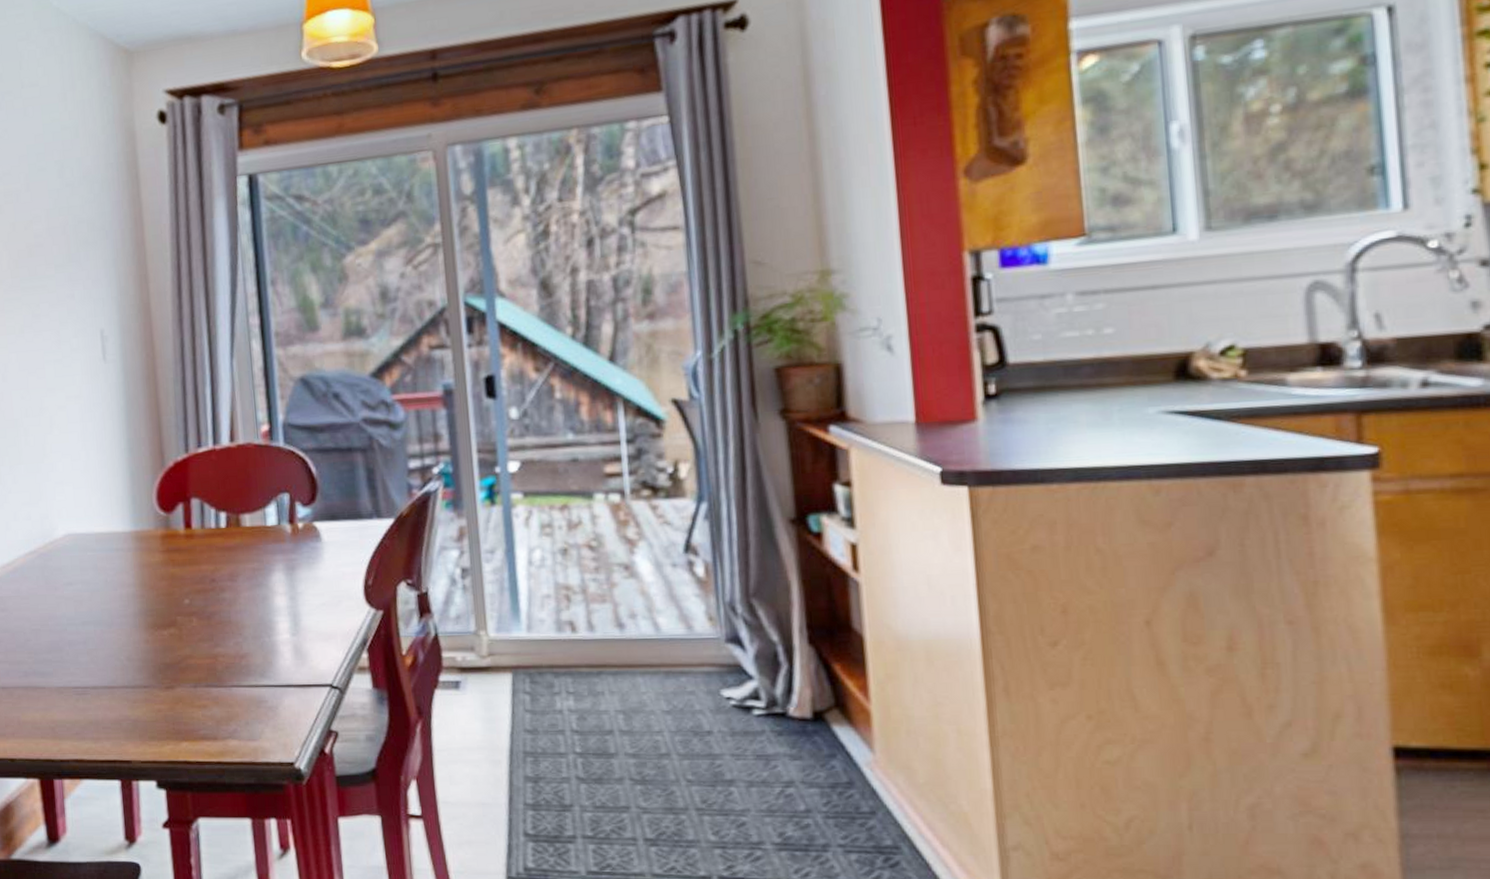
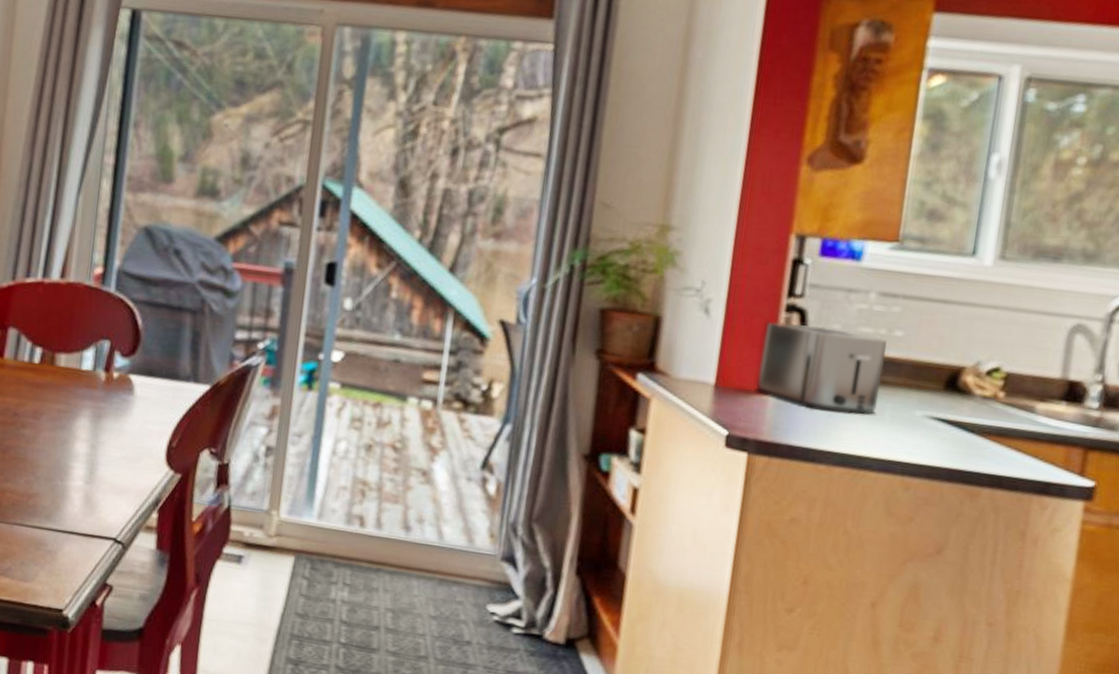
toaster: none [956,338,1103,428] -> present [755,321,887,414]

